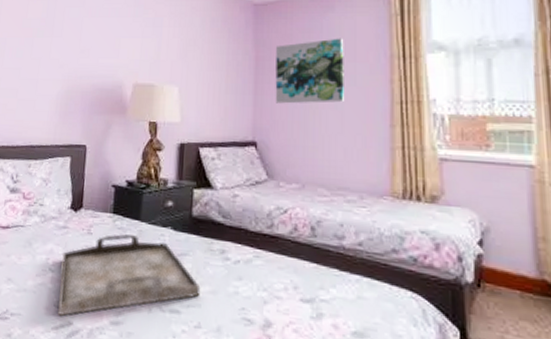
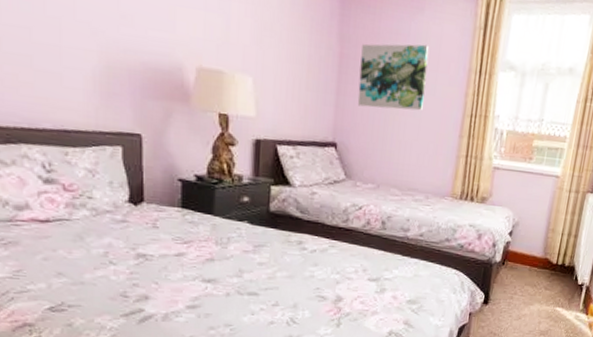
serving tray: present [57,233,201,317] -> none [123,227,279,305]

